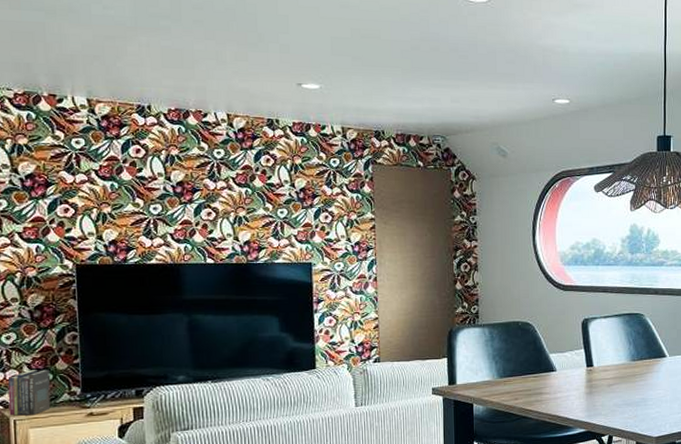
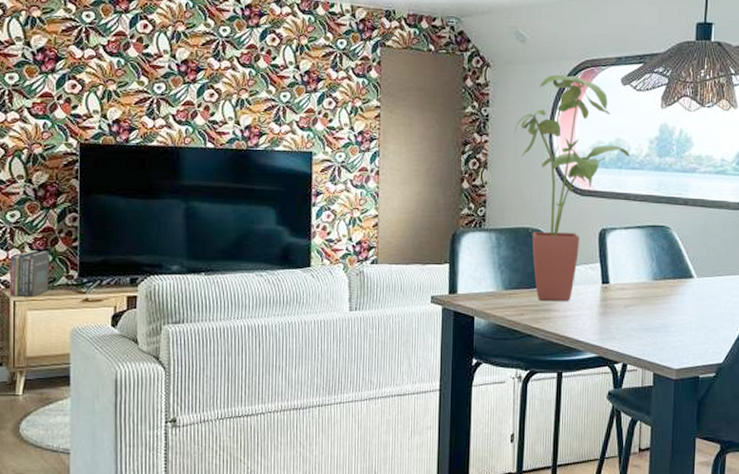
house plant: none [500,185,606,385] -> present [514,74,630,301]

